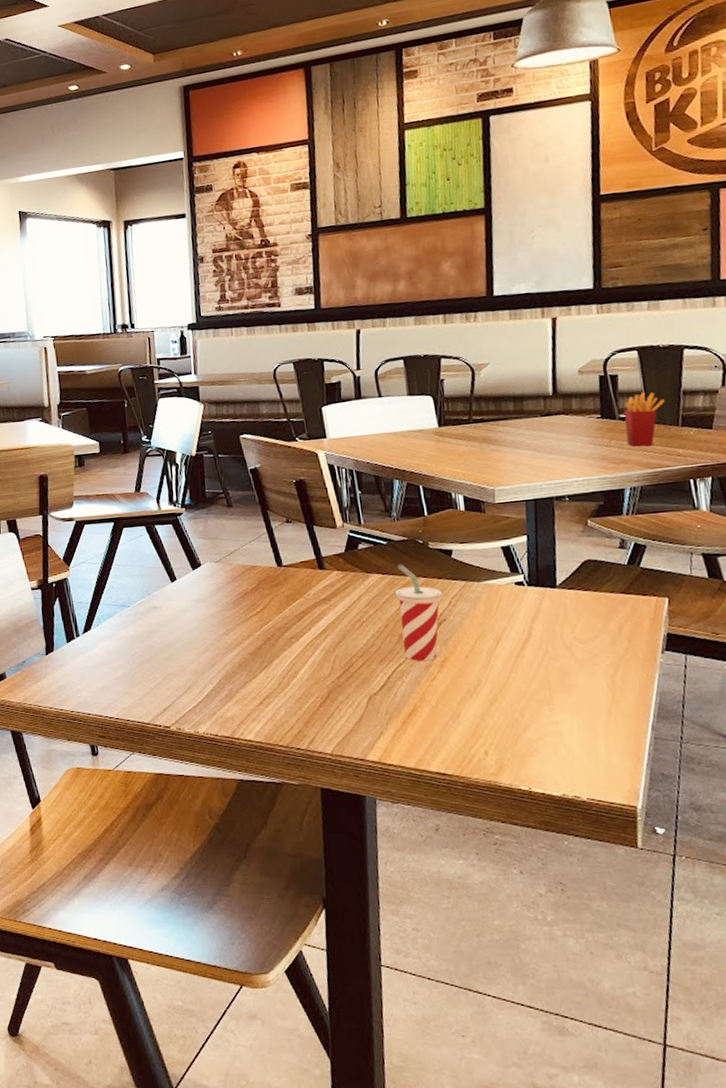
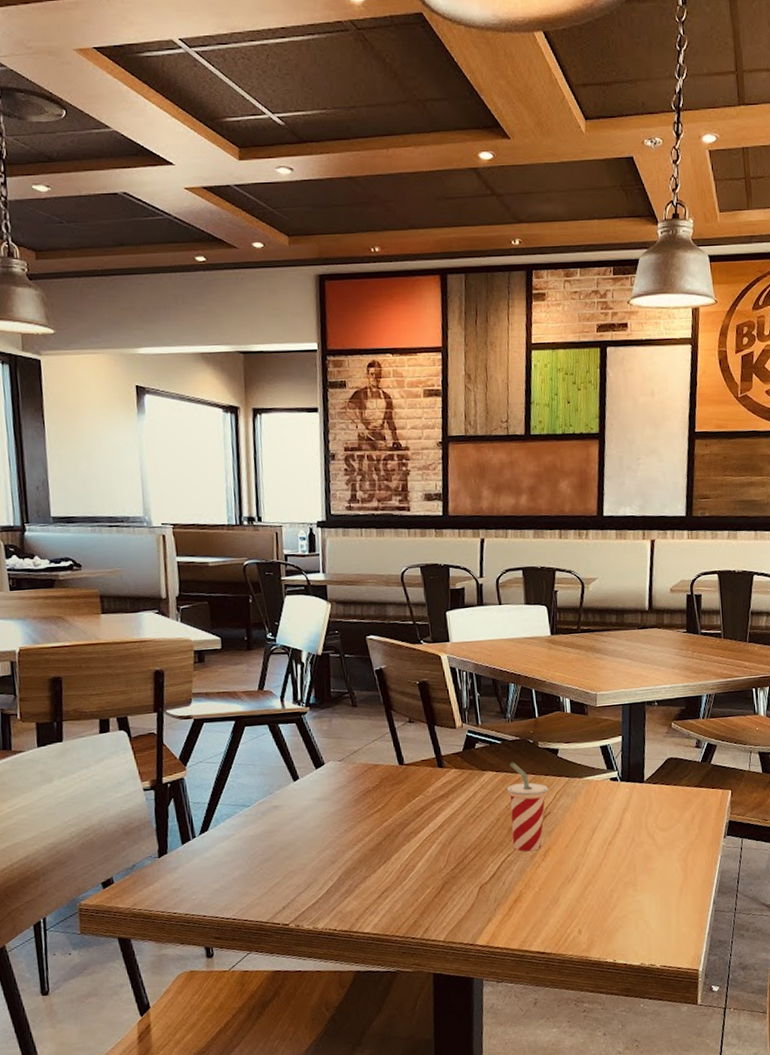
french fries: present [624,392,666,447] -> none [704,611,738,659]

